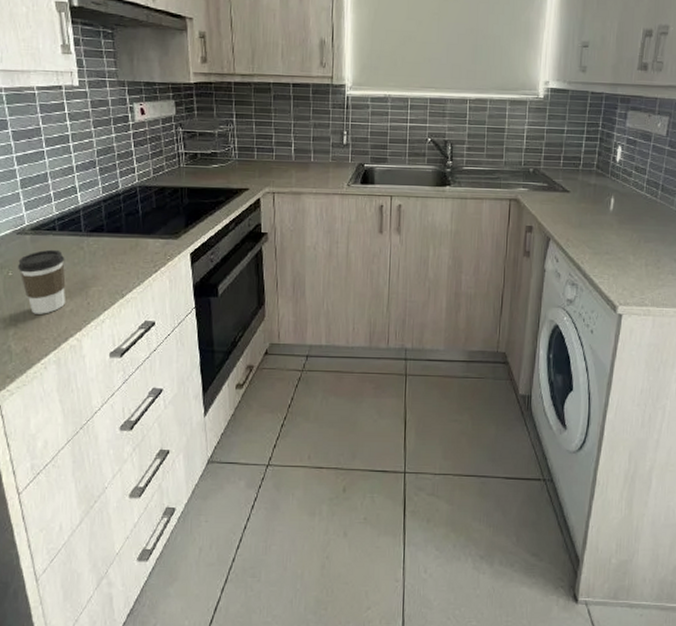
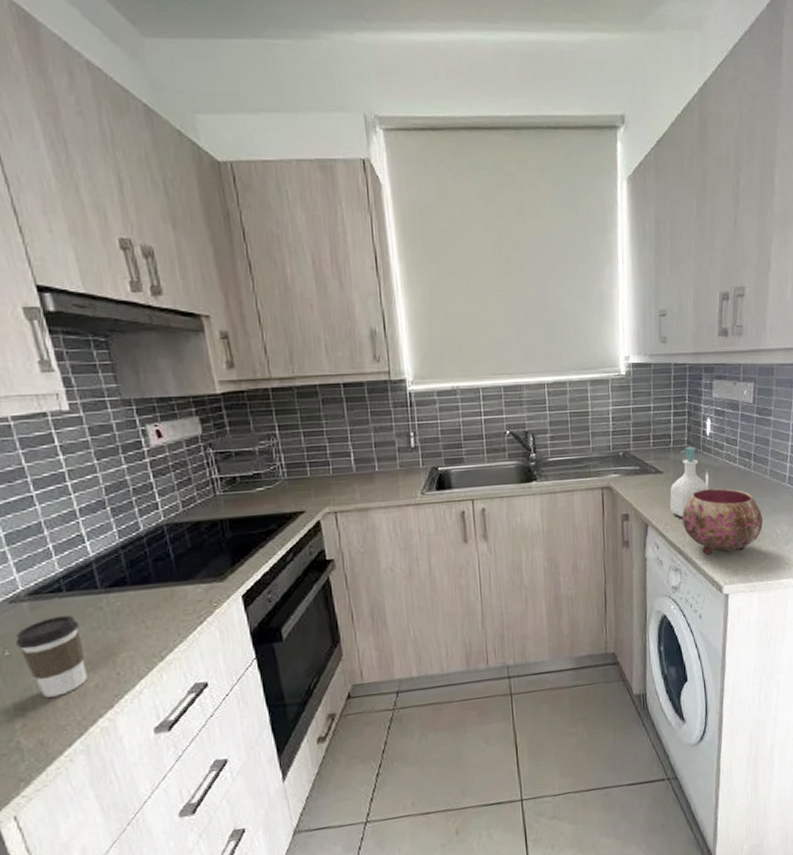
soap bottle: none [573,171,614,237] -> present [670,447,710,518]
bowl: none [584,212,665,275] -> present [682,488,763,555]

